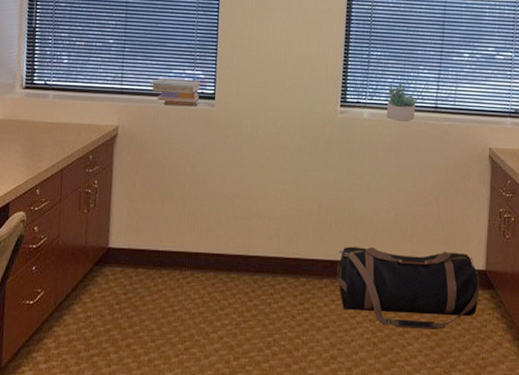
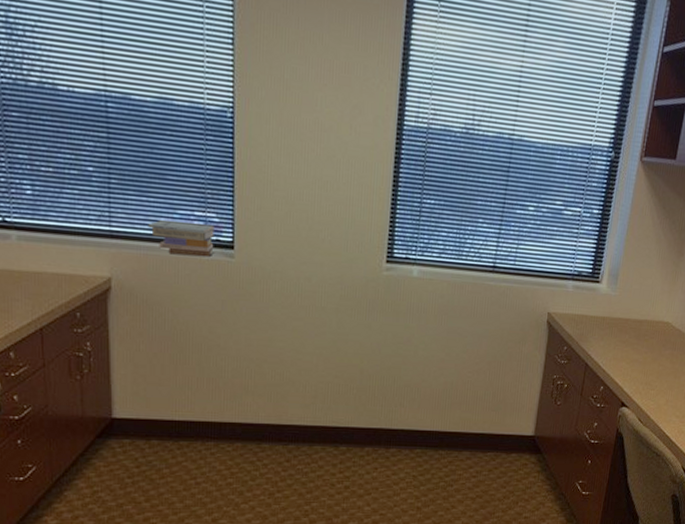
duffel bag: present [336,246,480,330] -> none [379,414,528,493]
succulent plant: present [387,83,419,122] -> none [439,237,475,283]

